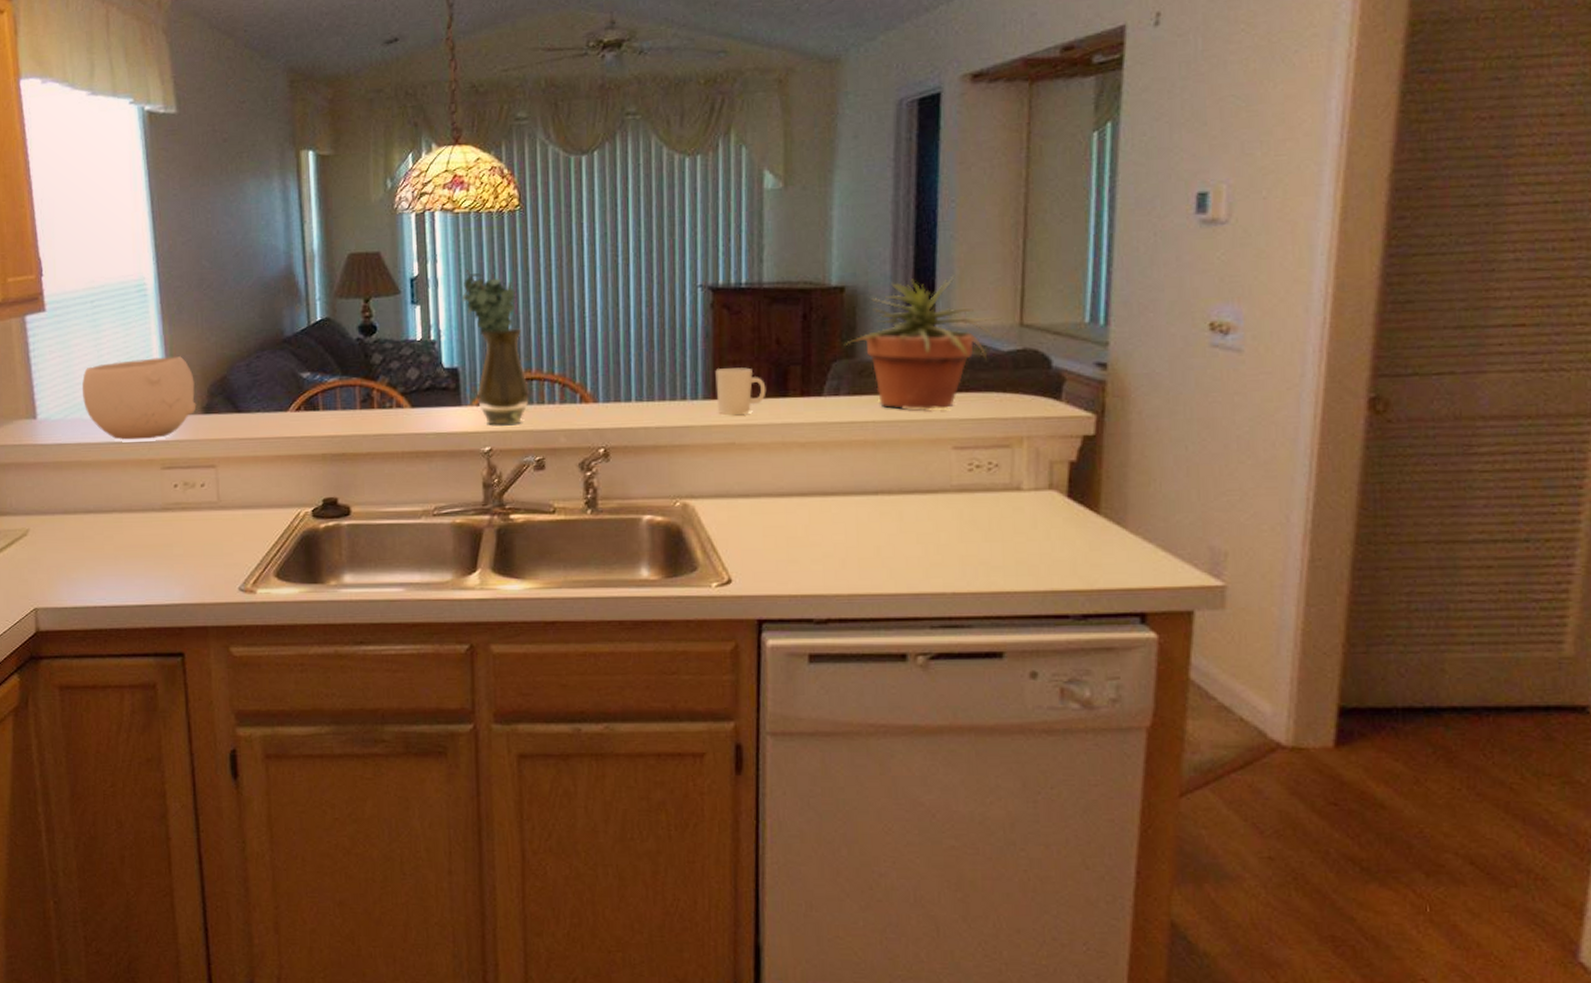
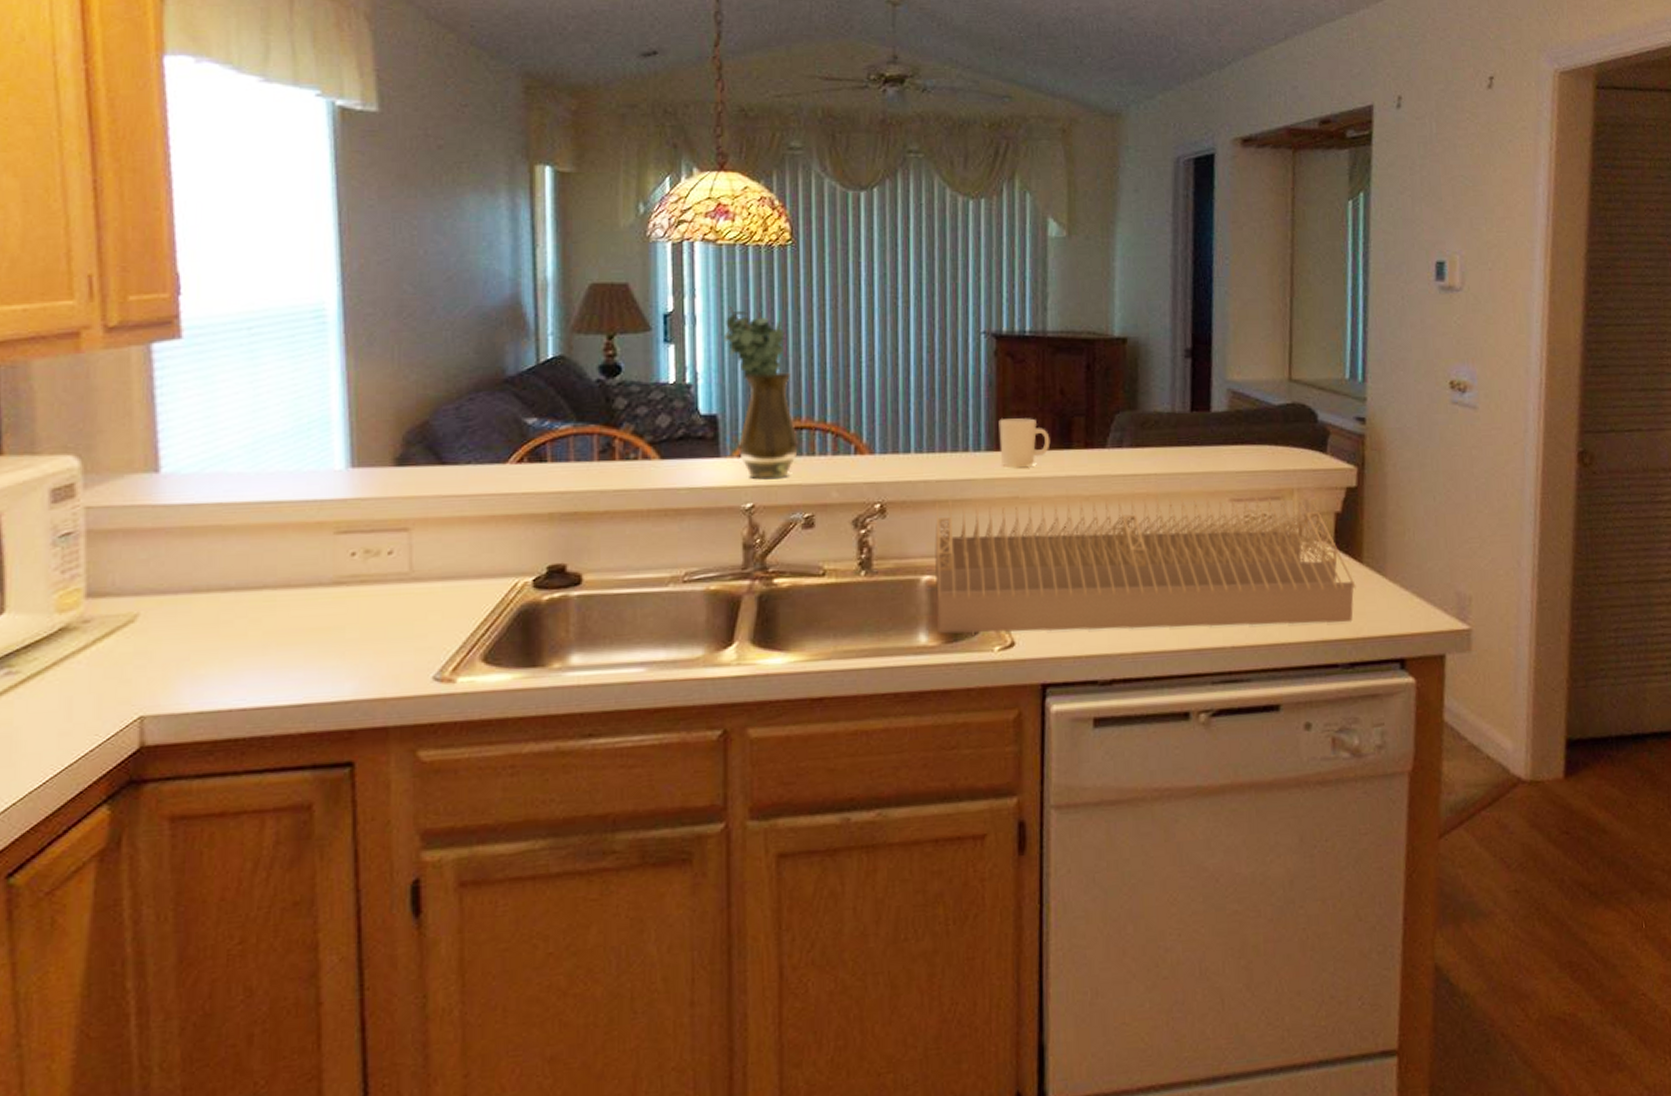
bowl: present [81,356,197,441] -> none [228,397,387,500]
dish rack: none [655,444,1091,574] -> present [935,496,1356,634]
potted plant: present [842,275,1002,410] -> none [1125,330,1272,463]

